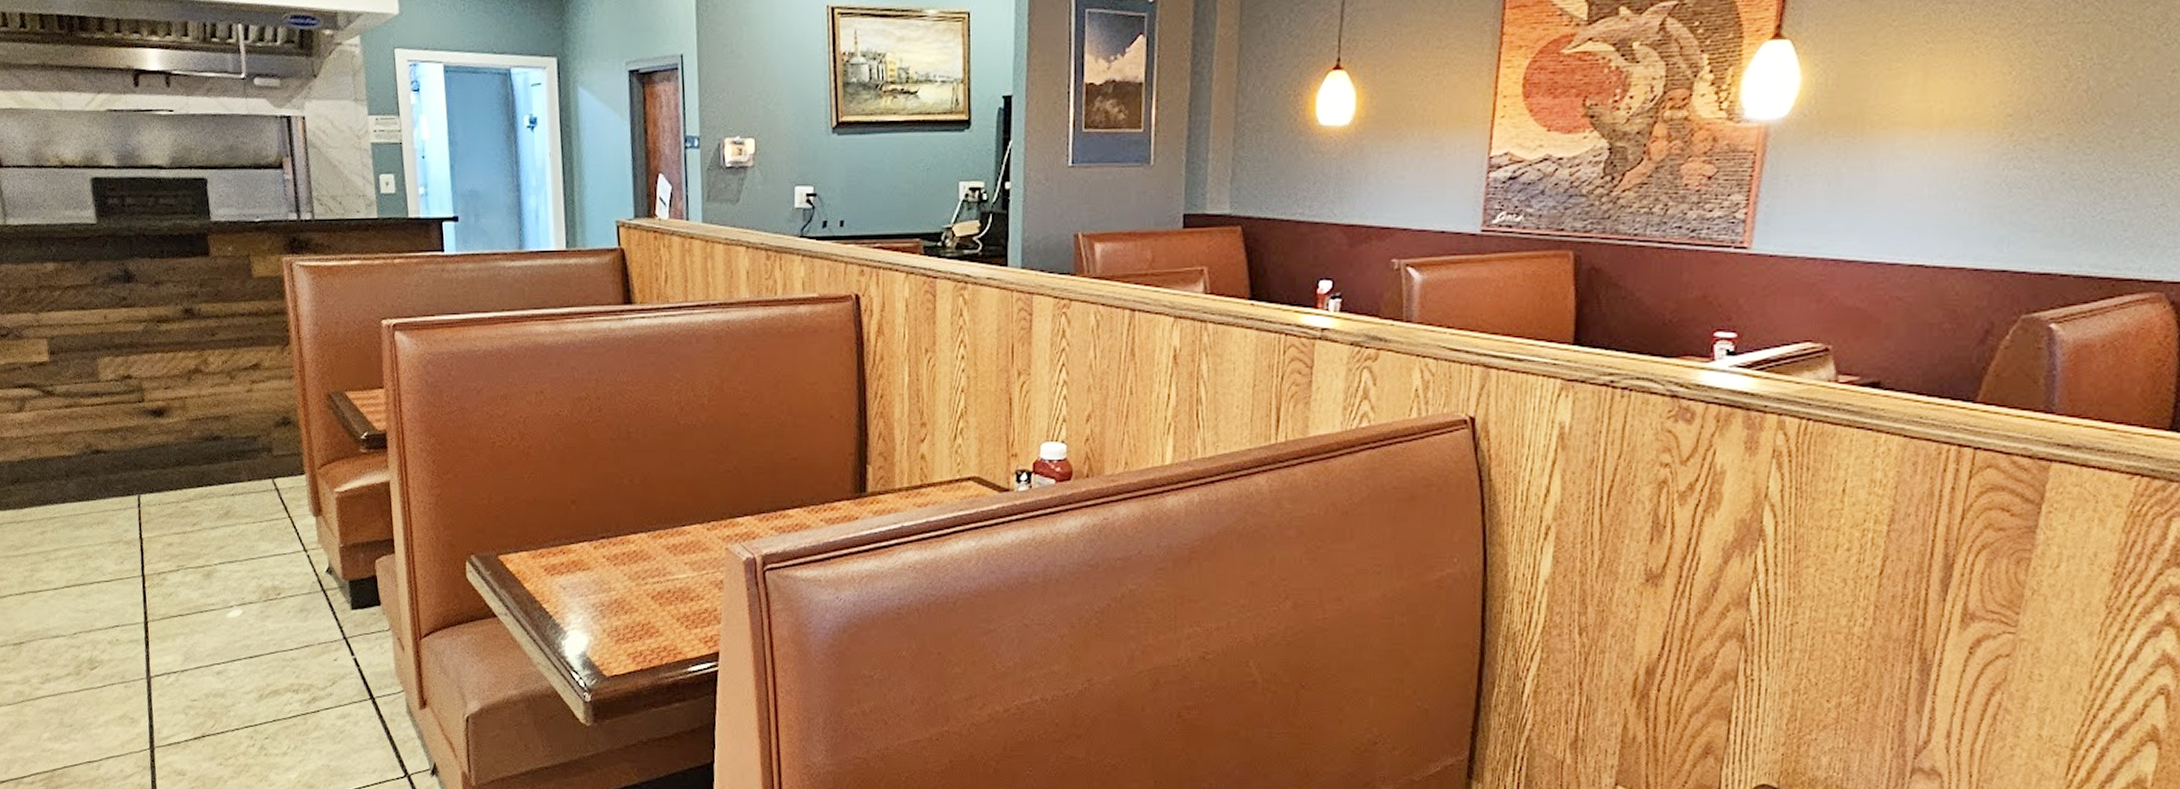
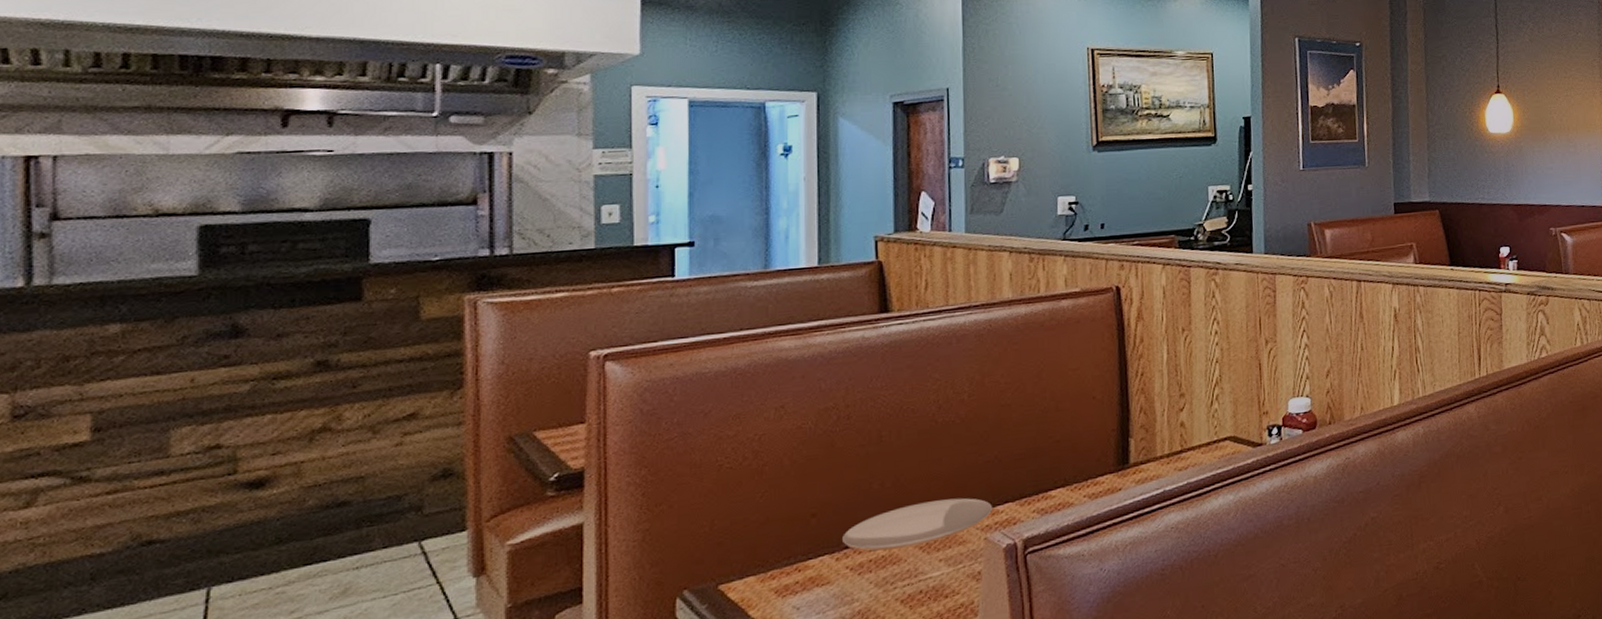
plate: none [599,504,734,546] -> present [842,497,993,551]

